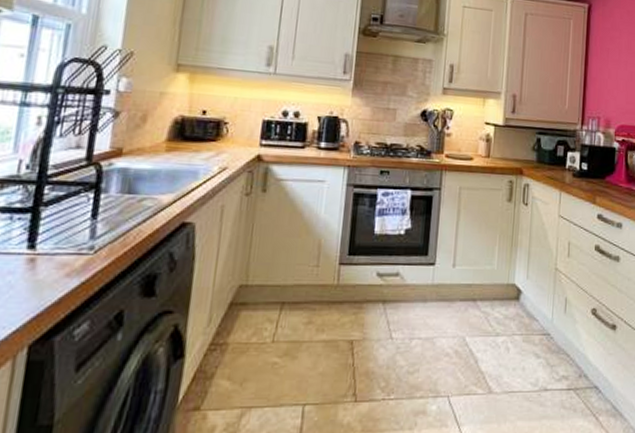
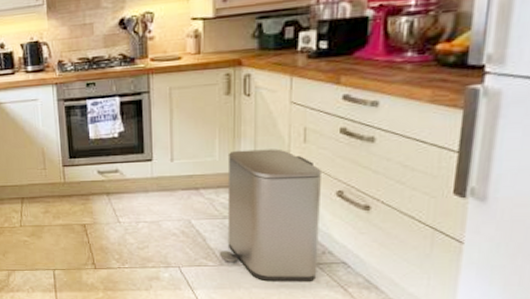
pedal bin: none [488,260,580,412] -> present [219,149,321,282]

